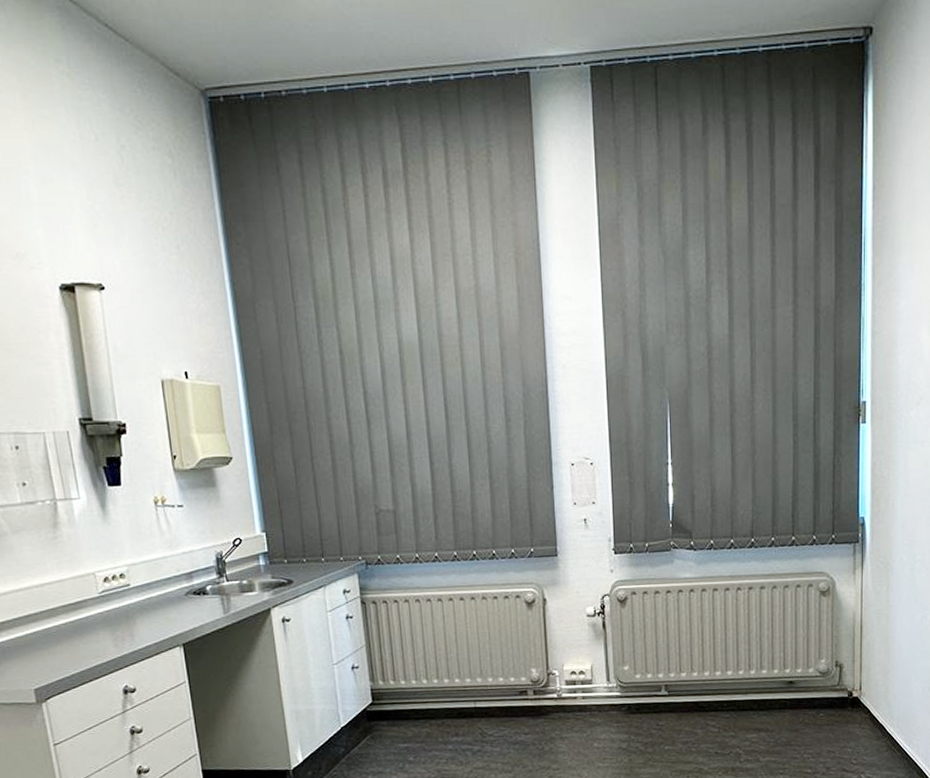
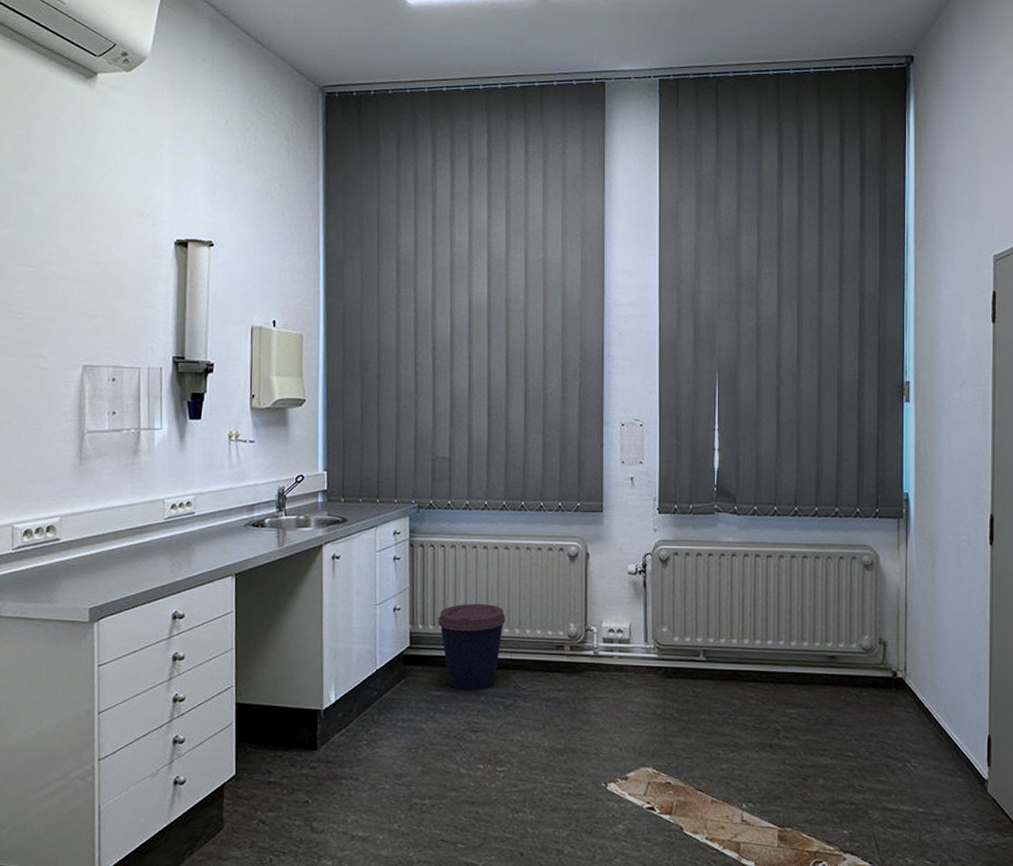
coffee cup: none [397,655,467,741] -> present [437,603,506,691]

